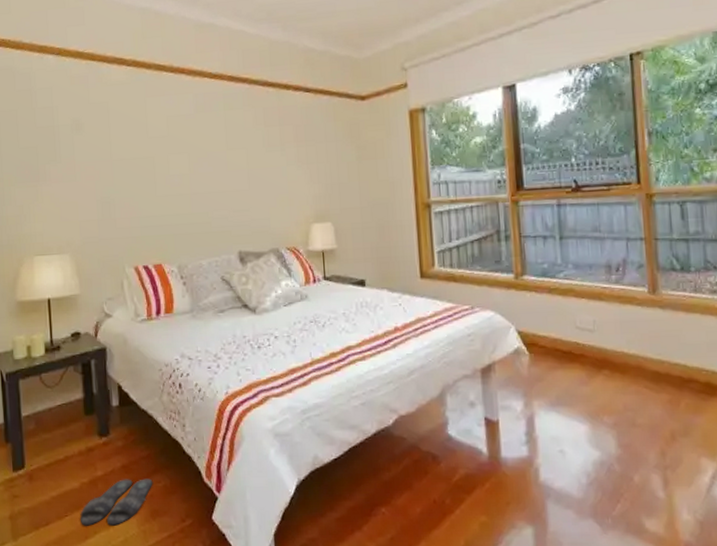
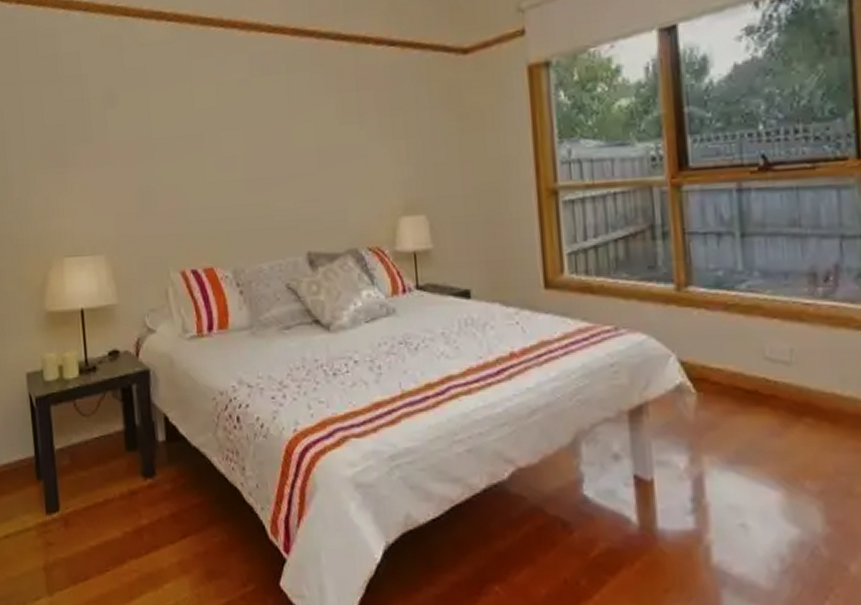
slippers: present [80,478,153,526] -> none [123,530,208,586]

